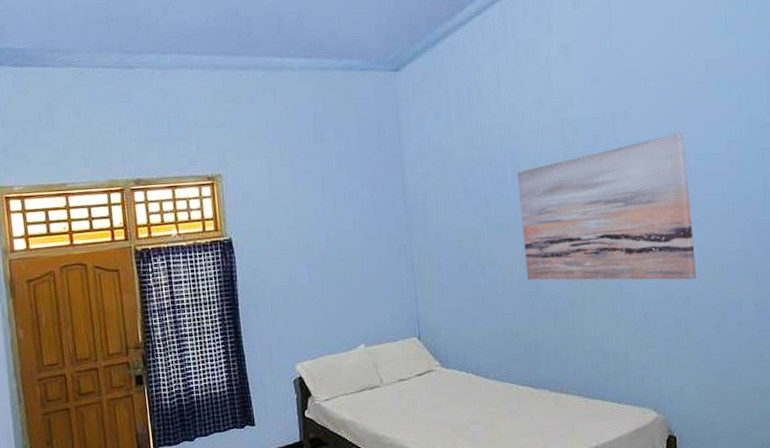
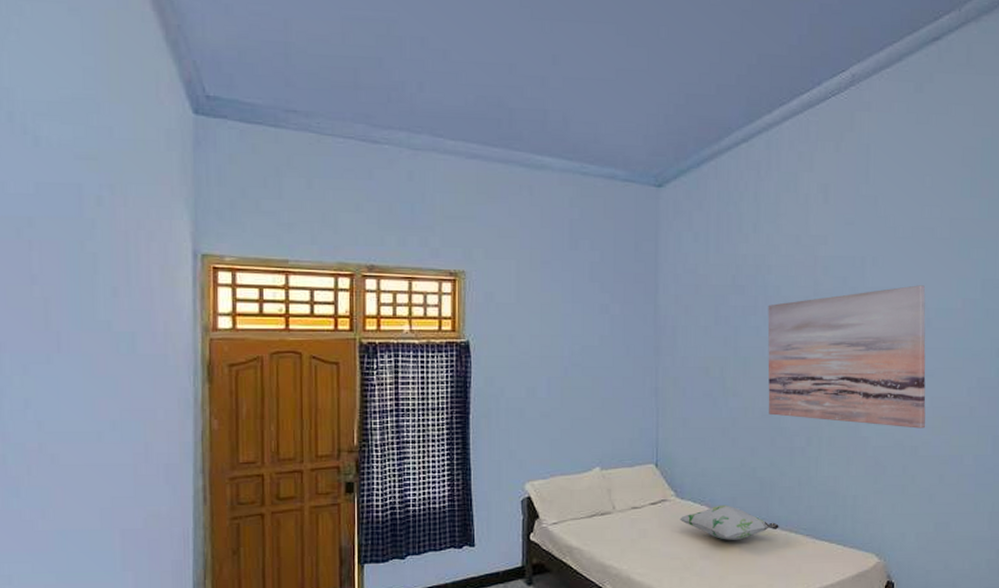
decorative pillow: none [447,370,549,405] -> present [679,504,779,540]

